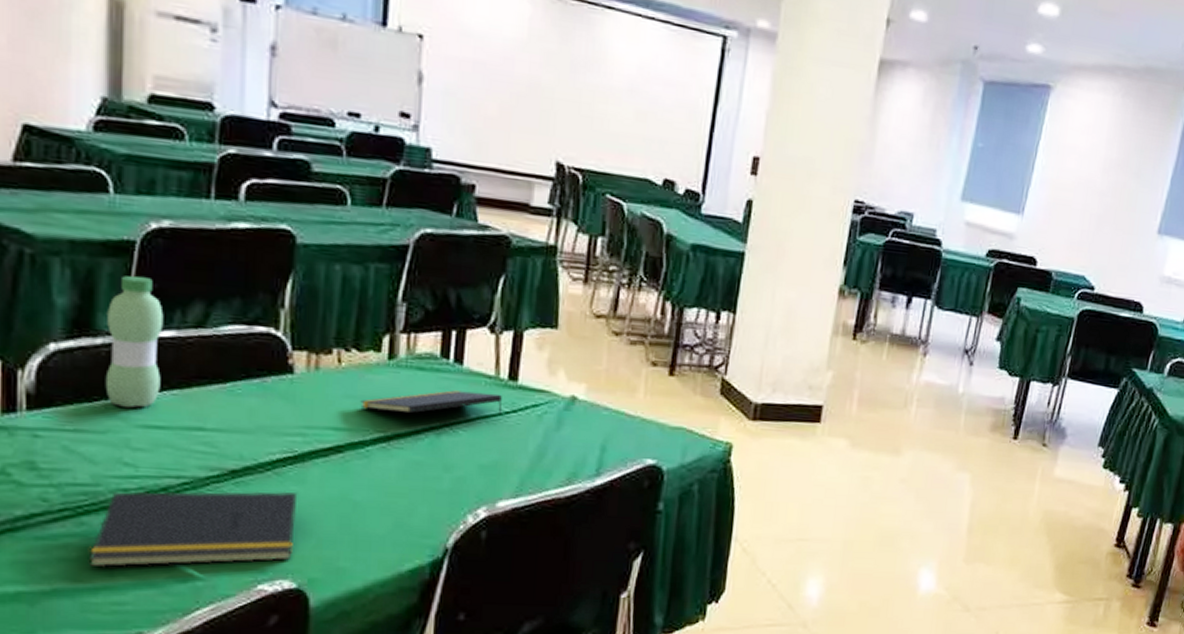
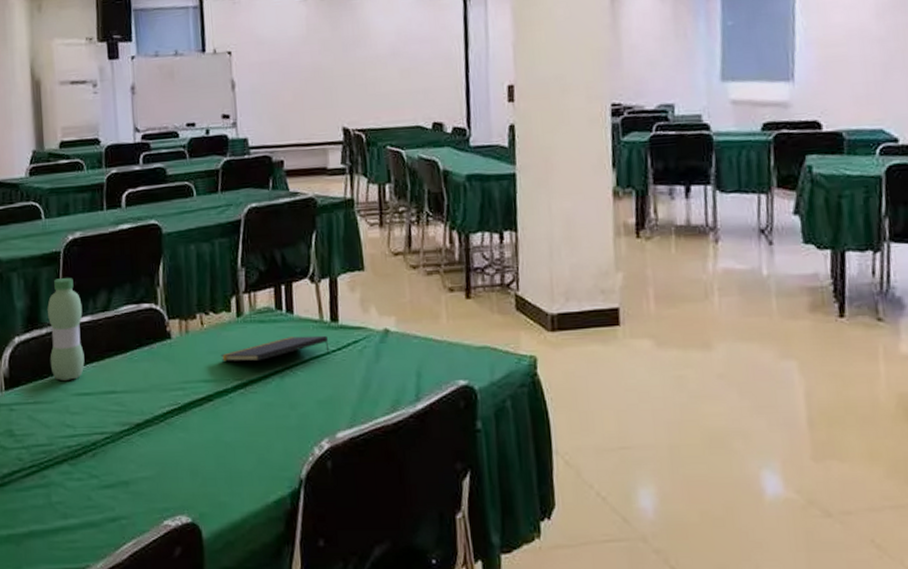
notepad: present [88,491,298,568] -> none [50,438,186,512]

